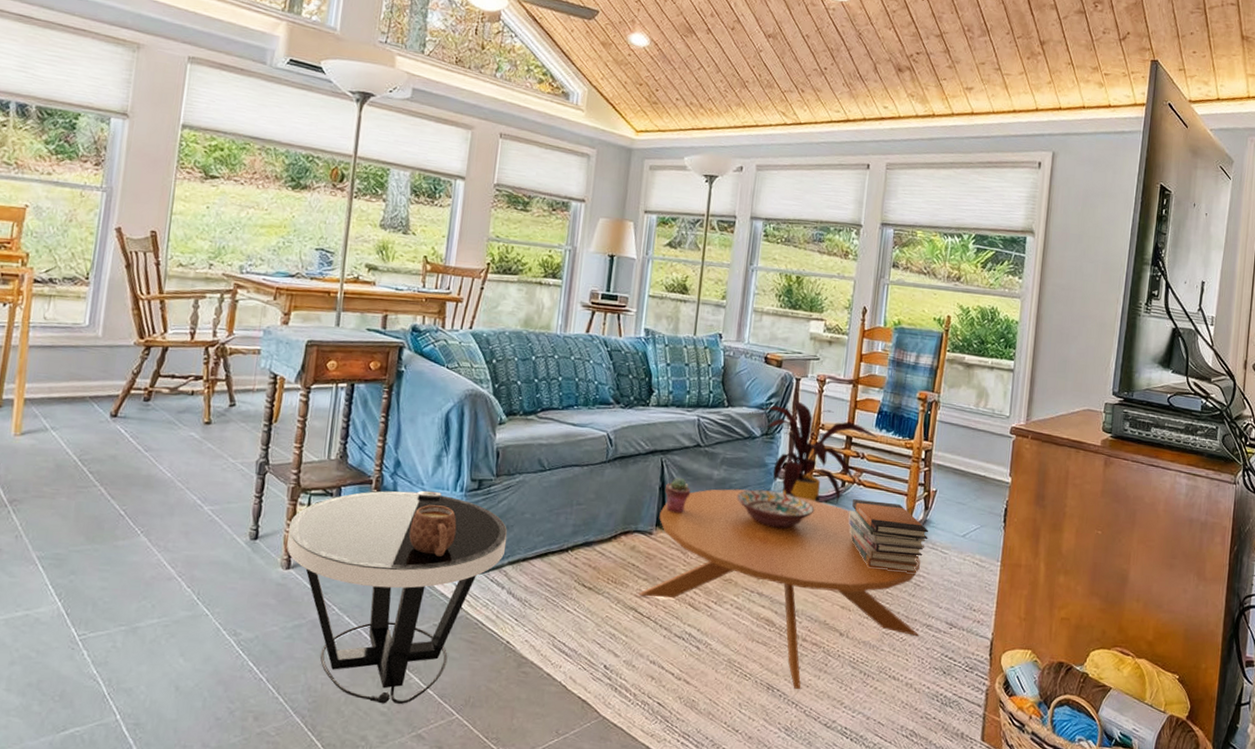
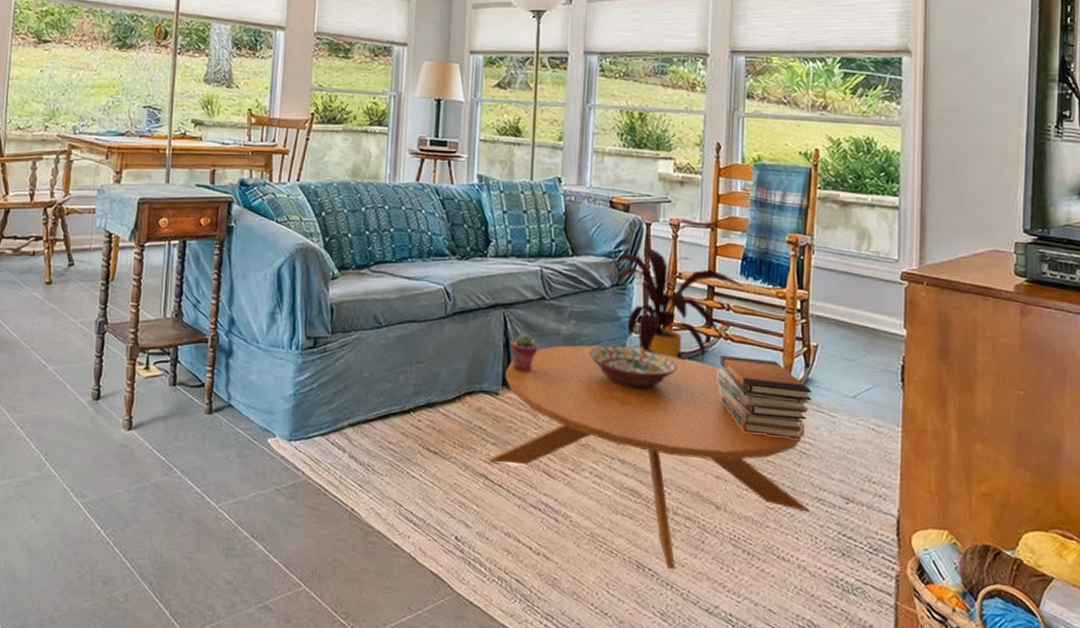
side table: present [287,490,508,704] -> none [128,349,346,573]
mug: present [409,504,457,557] -> none [247,363,294,418]

